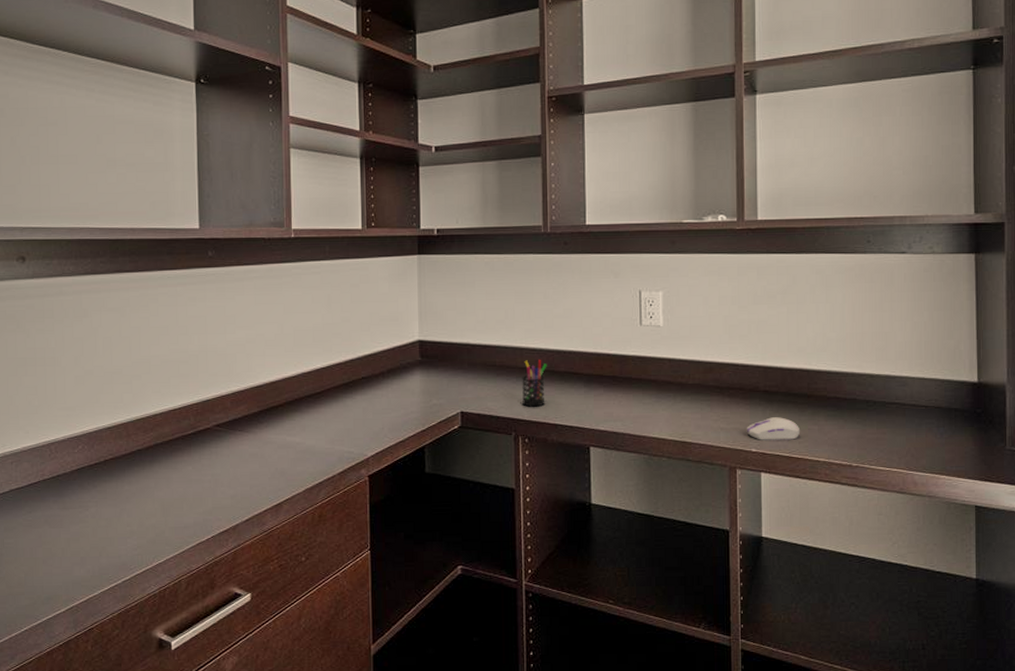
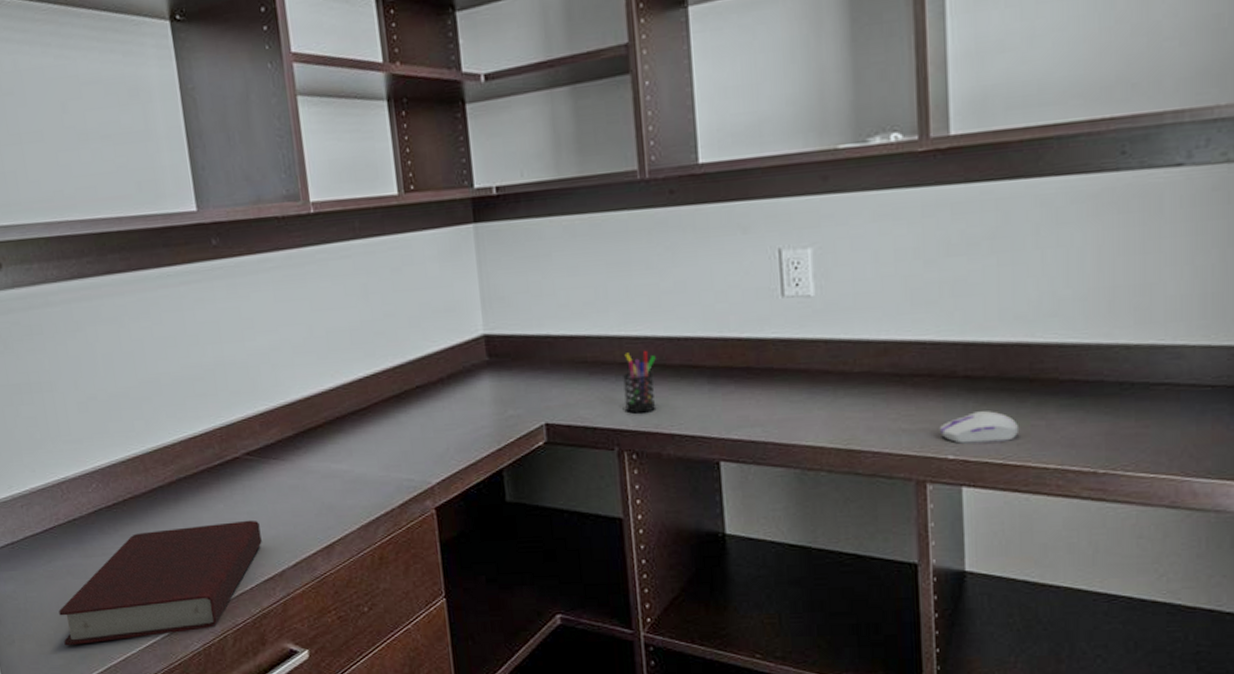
book: none [32,481,221,587] -> present [59,520,262,645]

